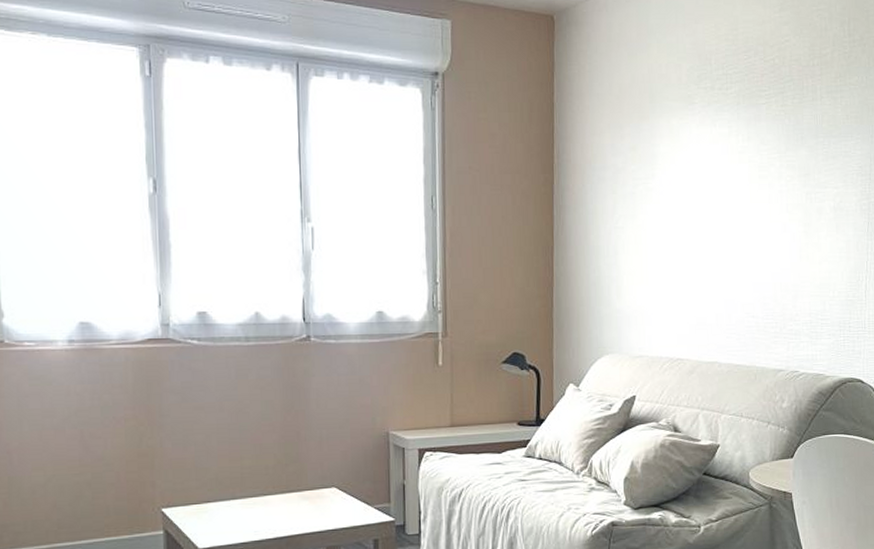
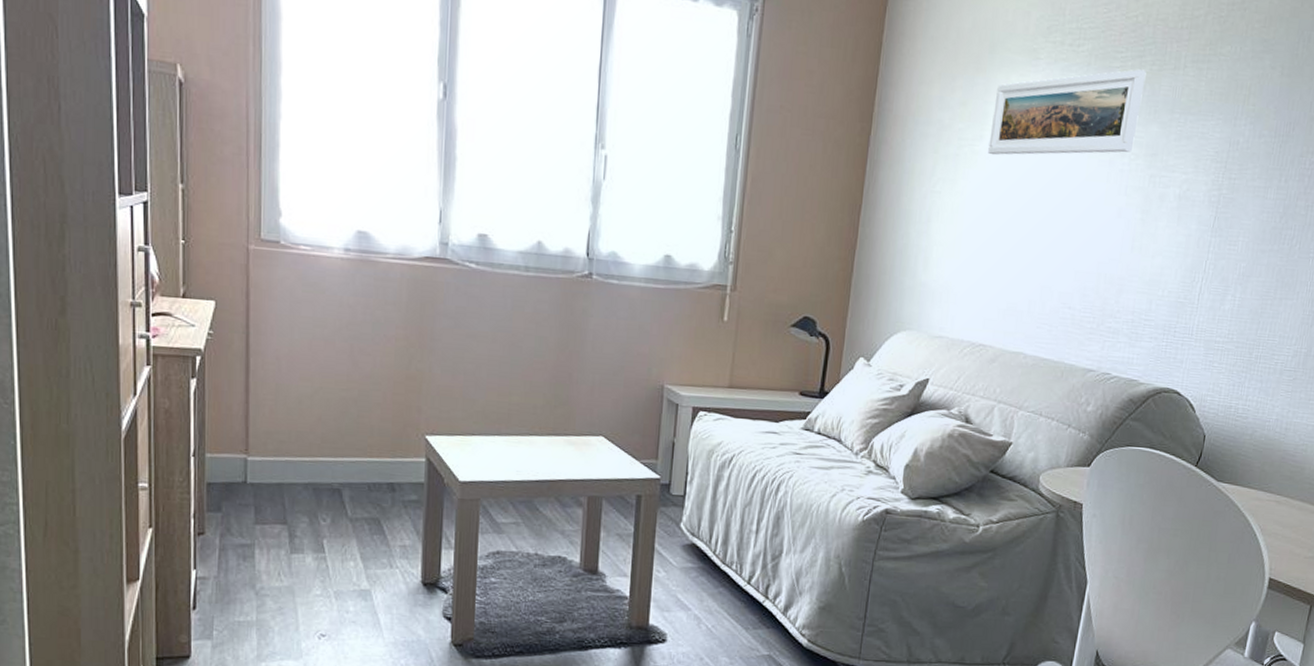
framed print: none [660,103,789,190] -> present [988,69,1146,155]

